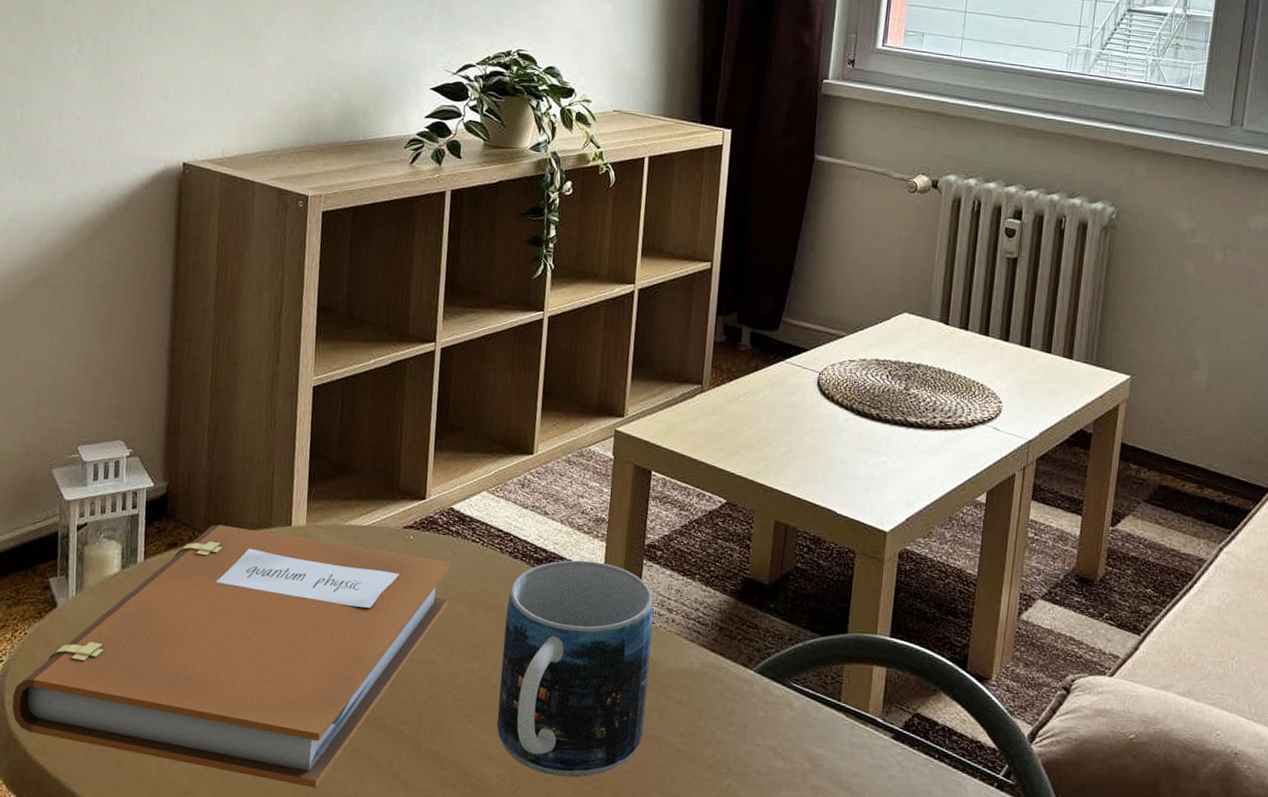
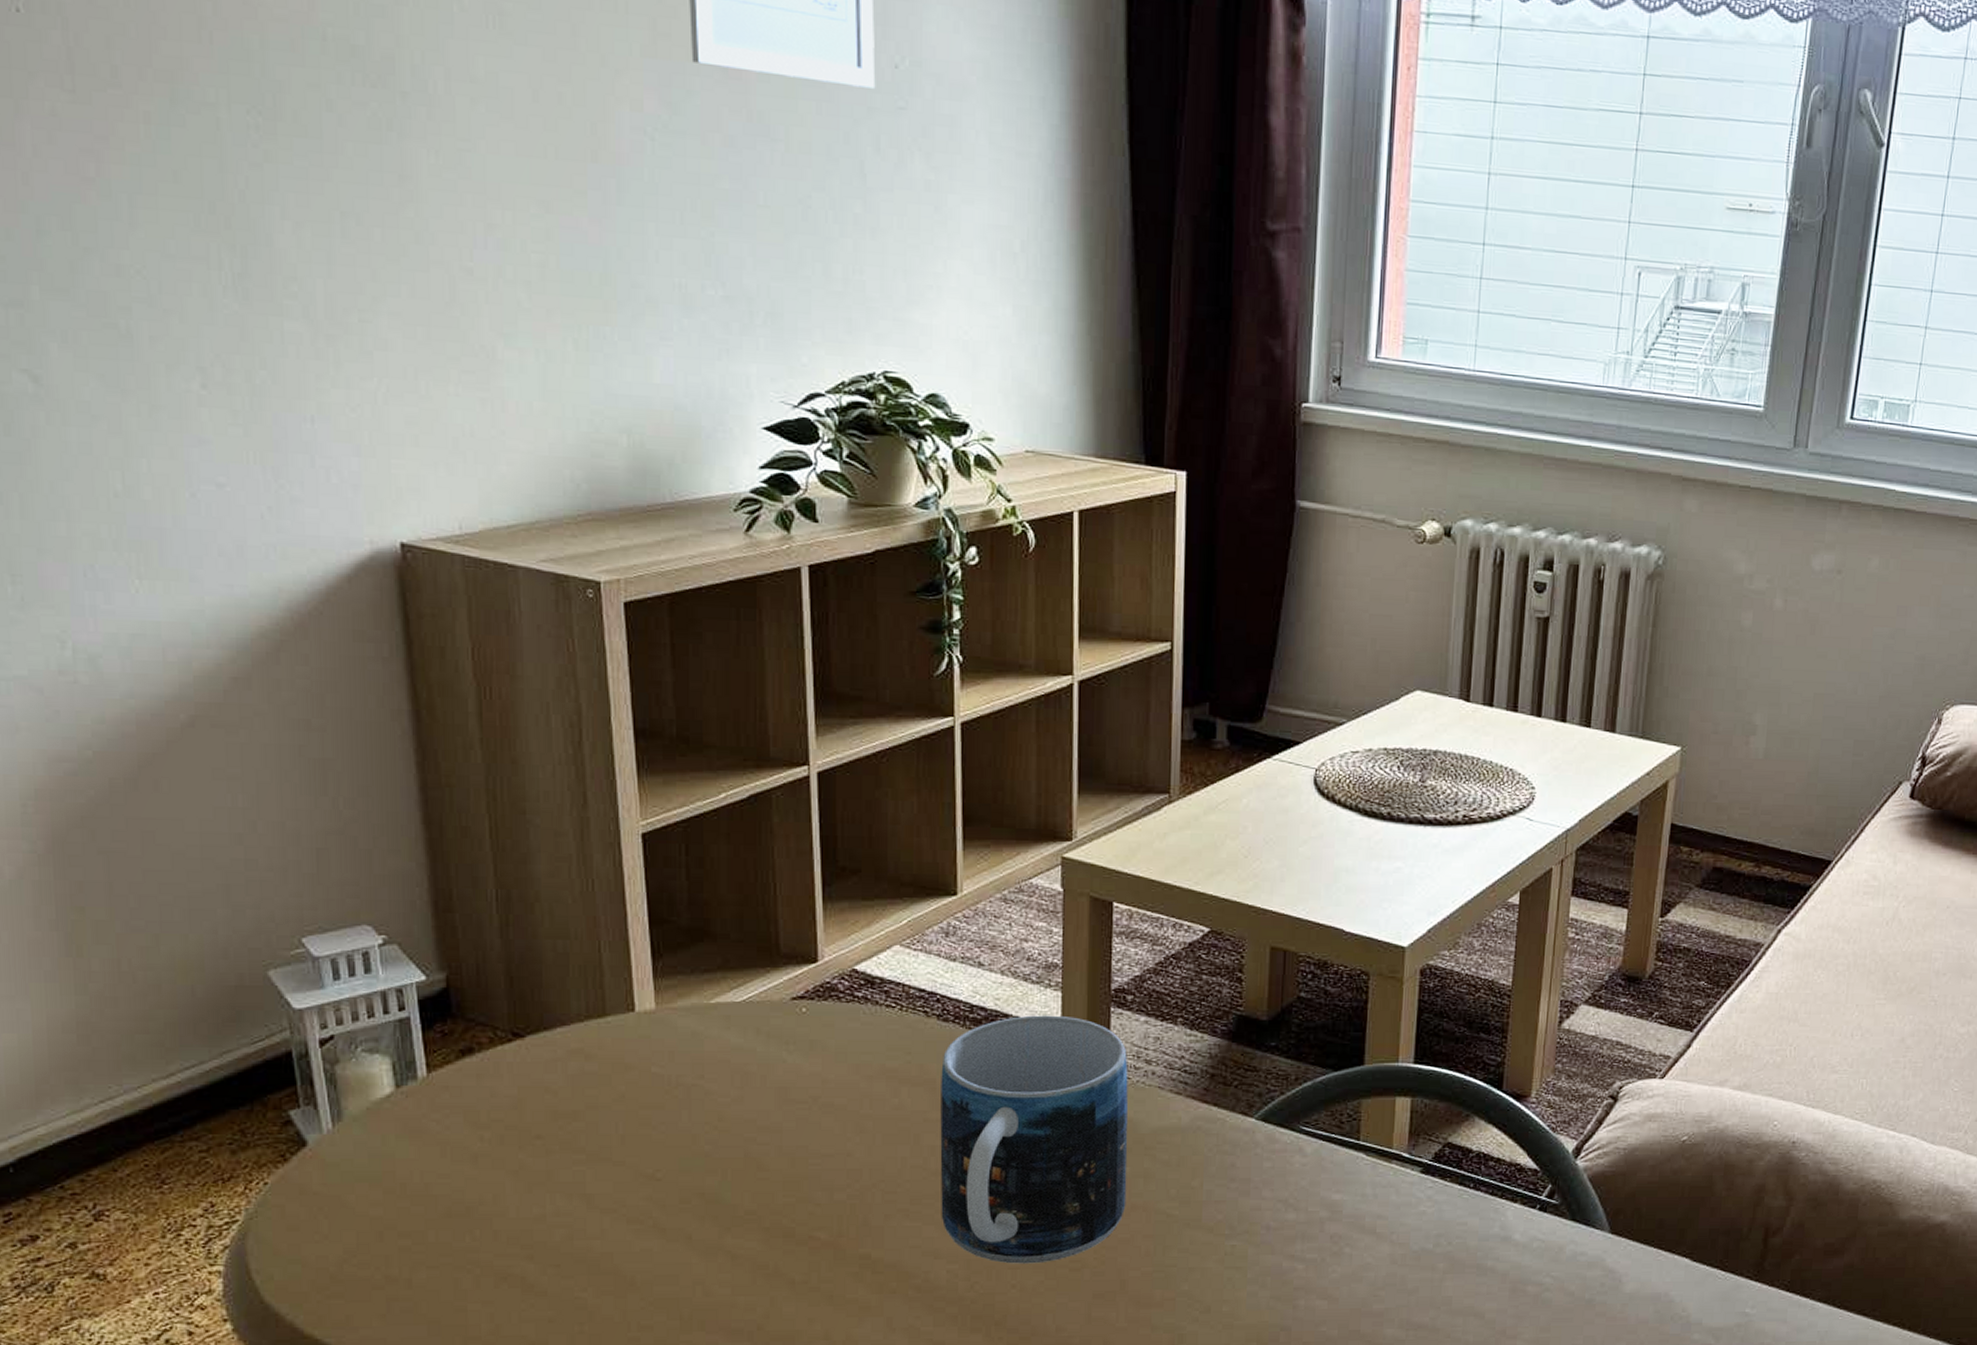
notebook: present [12,524,451,788] -> none [261,1019,862,1317]

